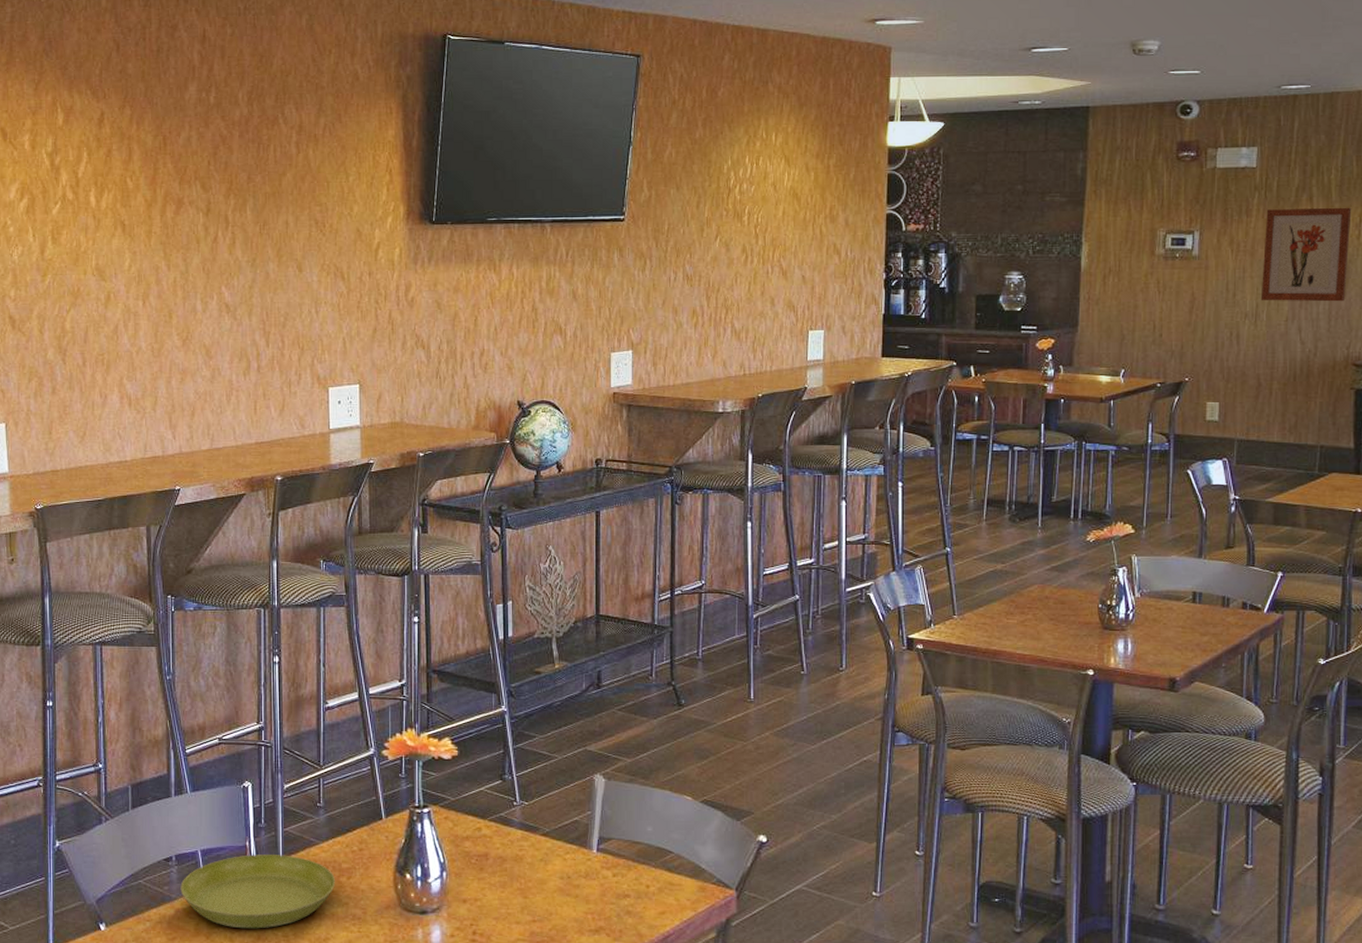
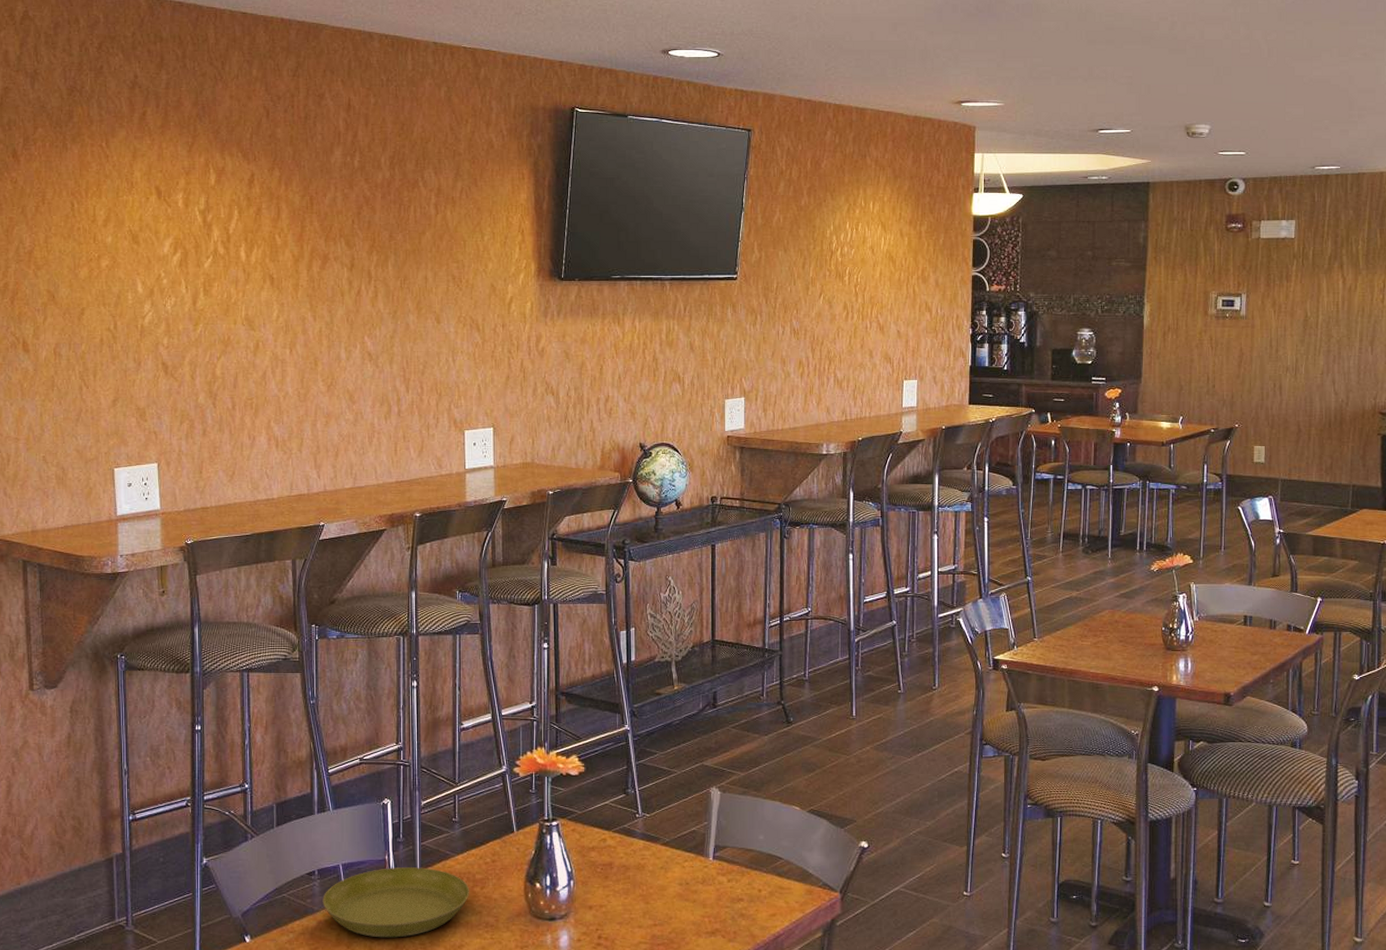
wall art: present [1260,207,1352,302] -> none [1299,274,1377,358]

